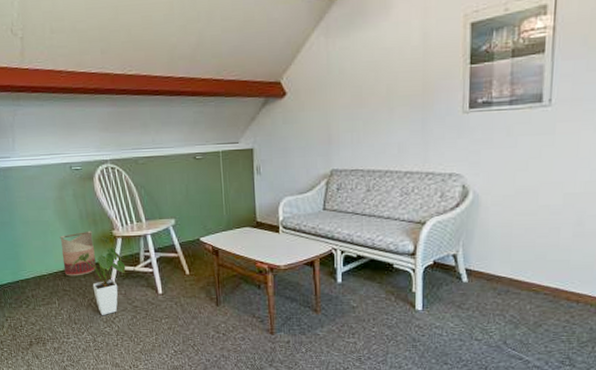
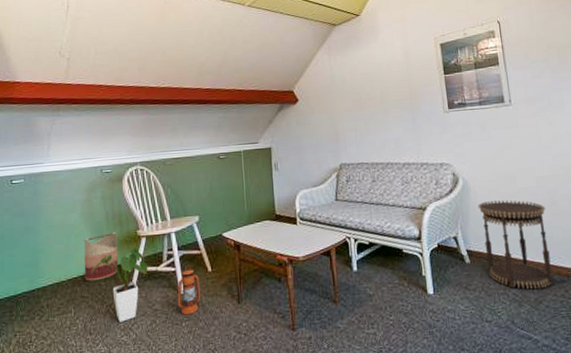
lantern: none [156,266,180,313] -> present [177,264,201,316]
side table: none [486,217,568,313] -> present [478,200,554,290]

